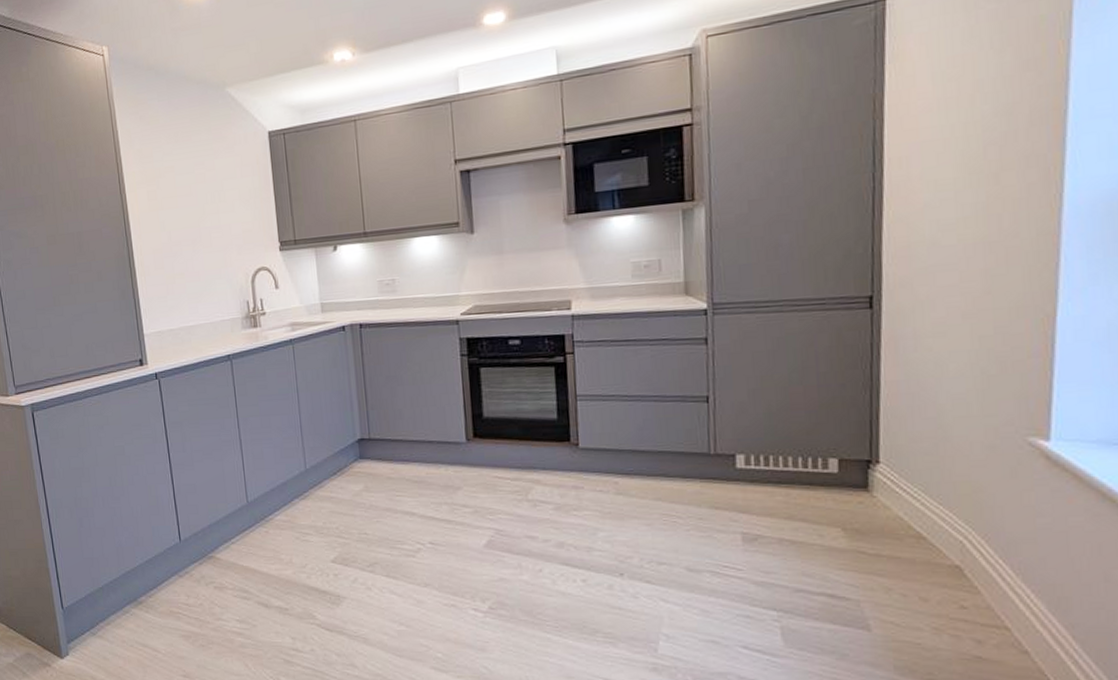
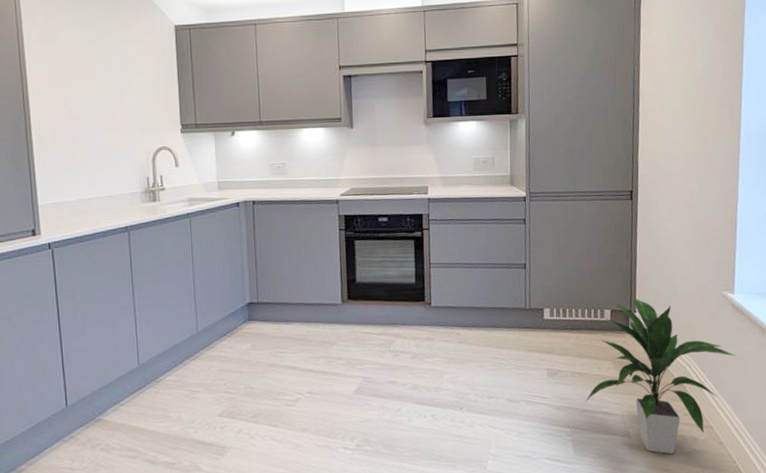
indoor plant: none [798,443,1053,660] -> present [584,298,736,454]

